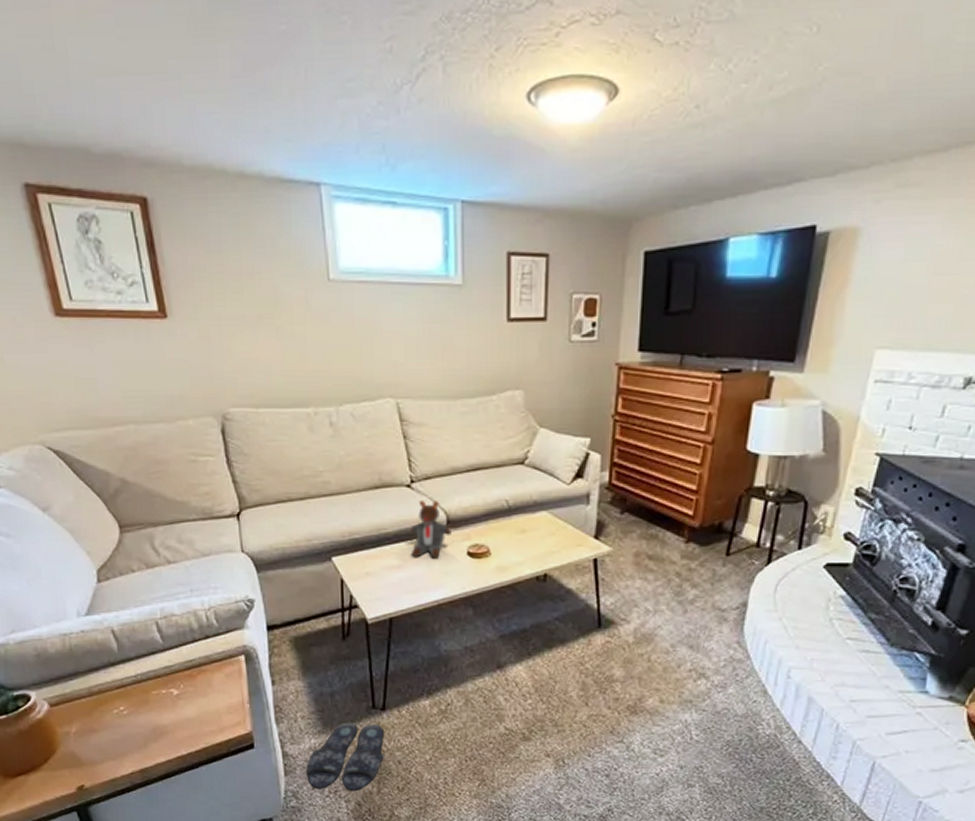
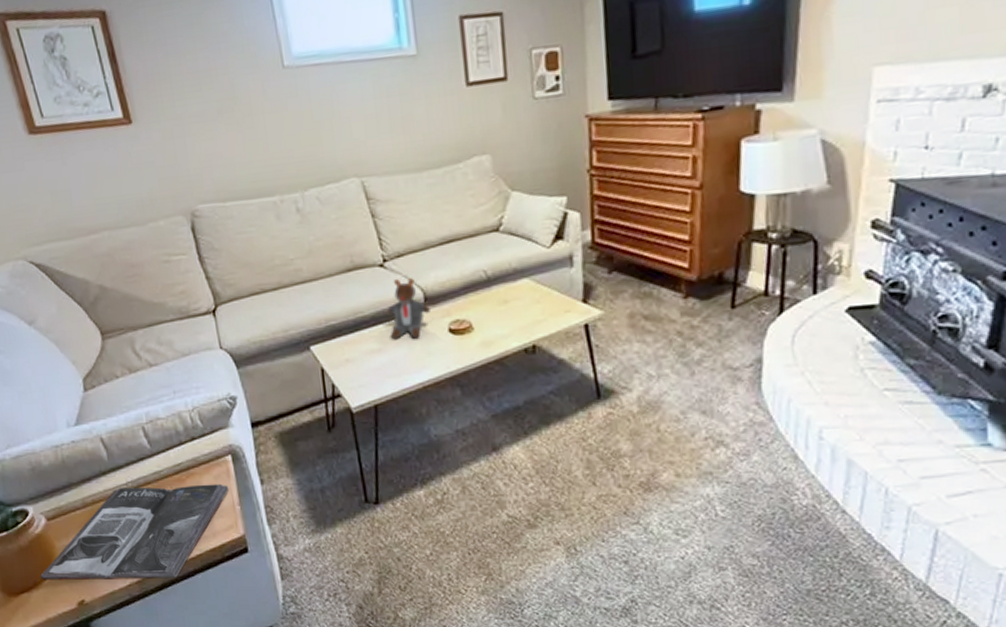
magazine: none [38,679,239,769] -> present [40,483,228,579]
slippers: present [306,722,385,792] -> none [302,519,383,594]

